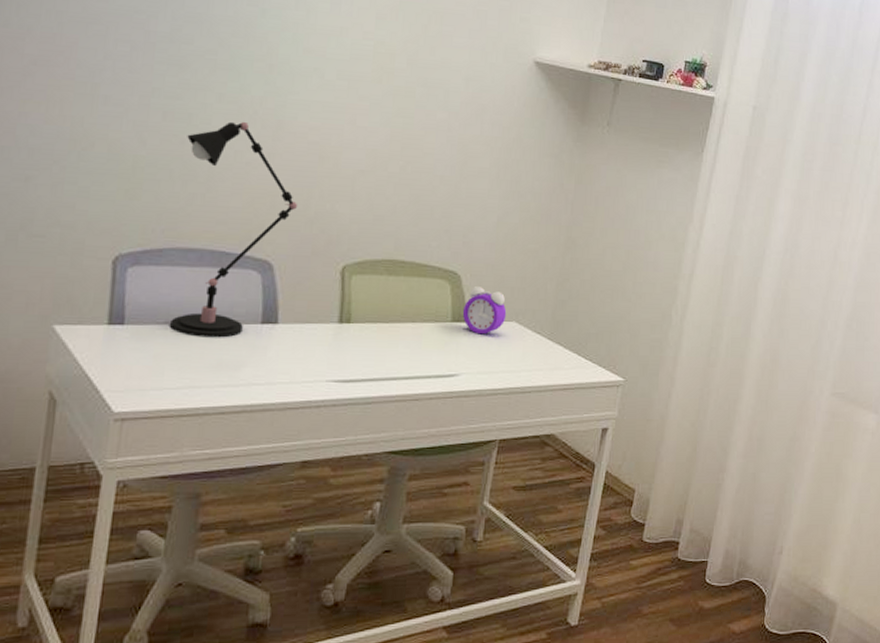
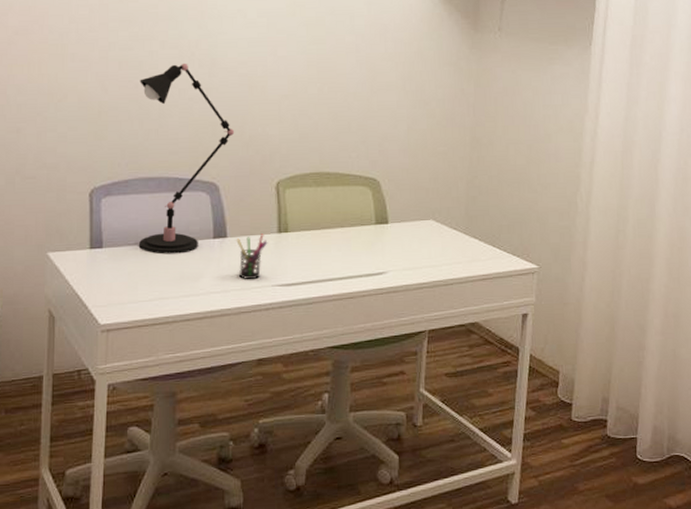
pen holder: none [289,322,326,372] -> present [236,234,268,279]
alarm clock: present [462,285,507,335] -> none [384,189,424,234]

